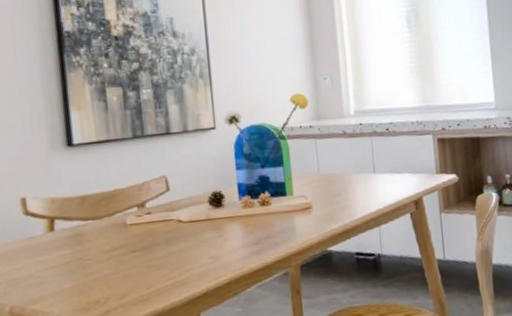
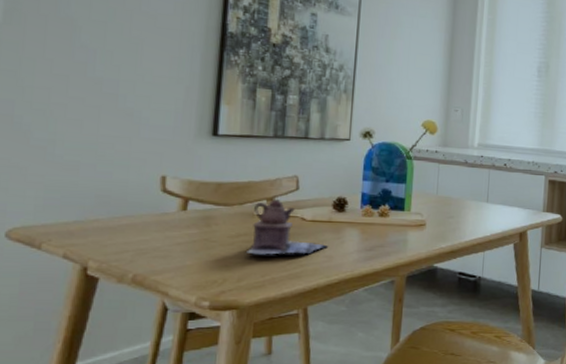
teapot: none [124,204,212,267] -> present [245,199,329,255]

